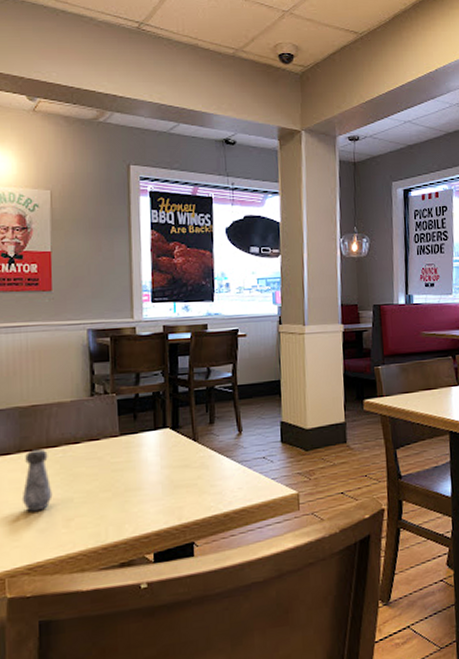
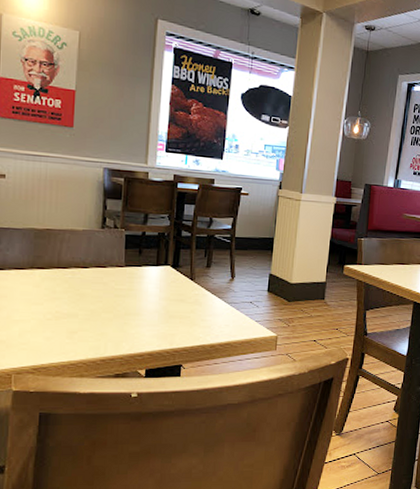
salt shaker: present [21,449,53,512] -> none [31,268,60,322]

